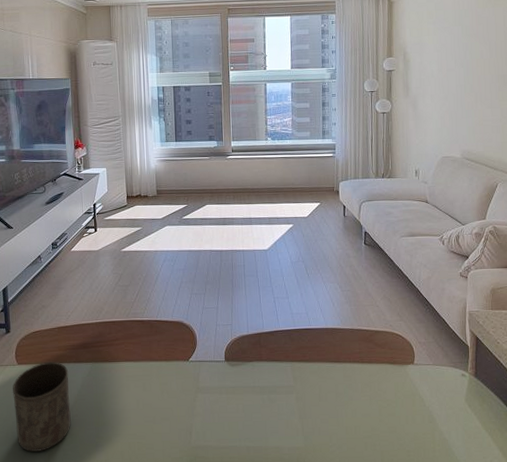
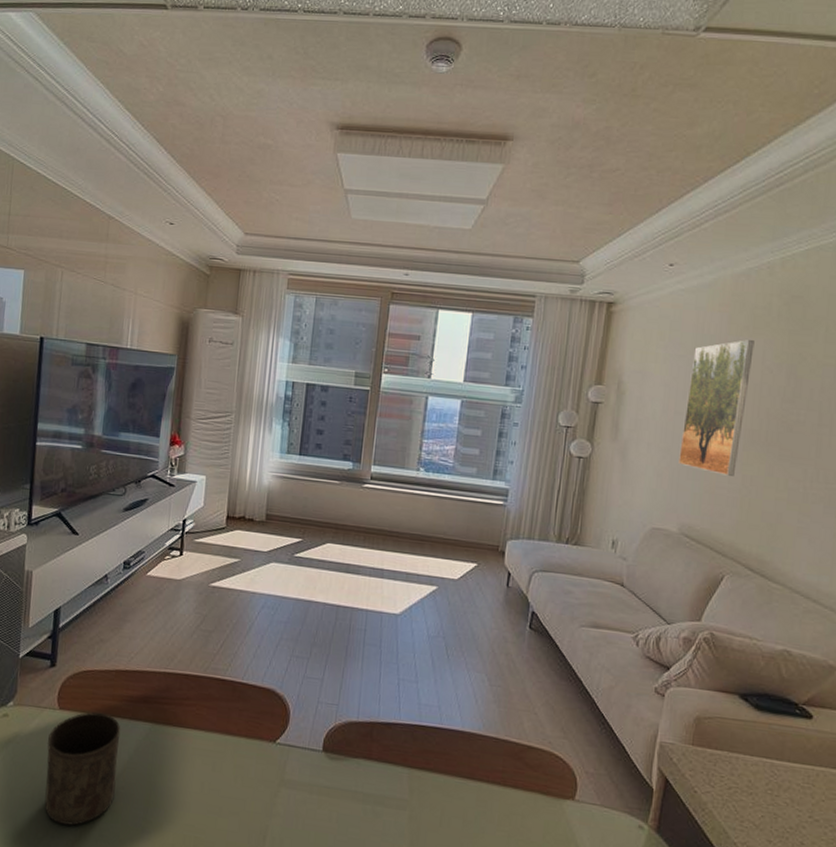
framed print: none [454,10,497,111] -> present [678,340,755,476]

